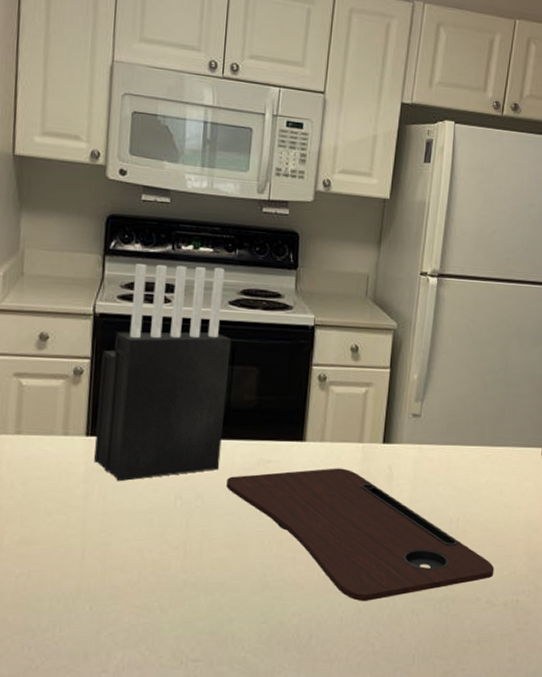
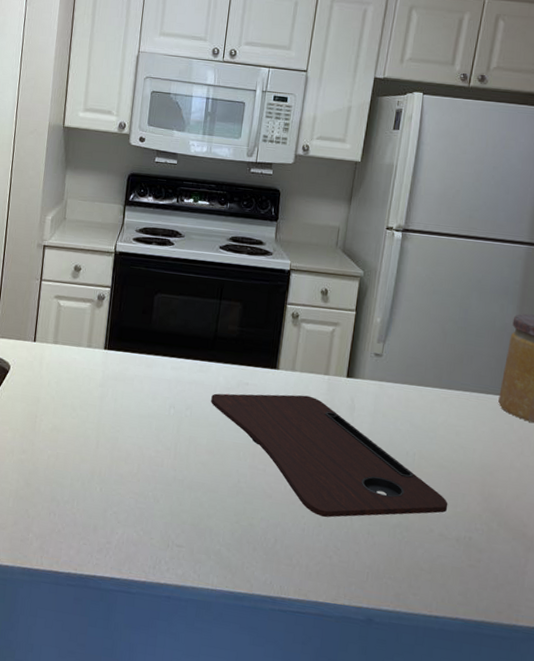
knife block: present [94,264,232,482] -> none [109,213,221,389]

